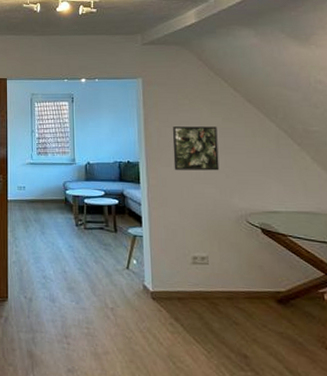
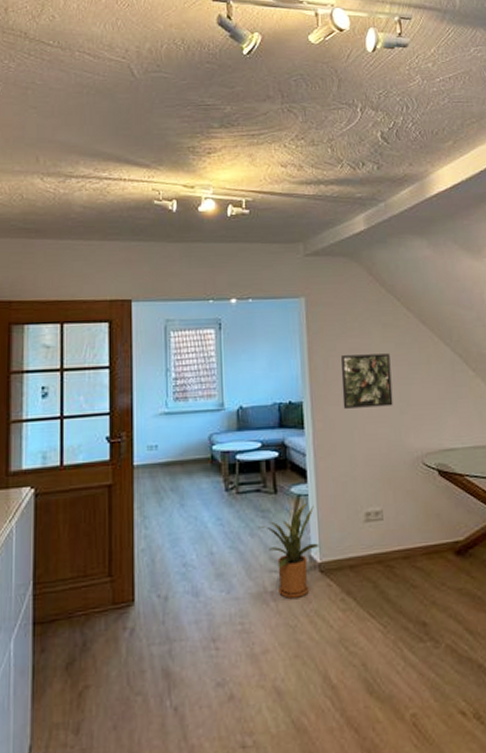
house plant: none [102,242,151,316] -> present [259,502,319,598]

